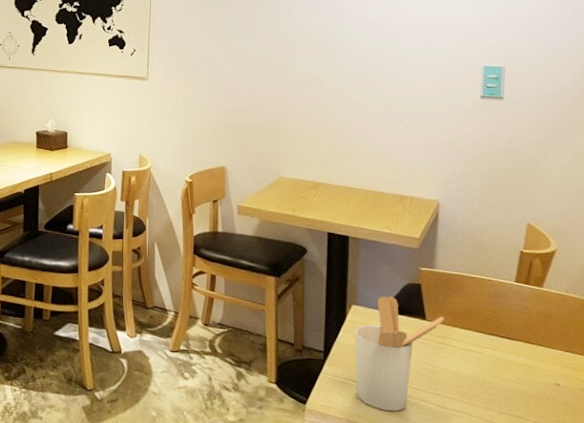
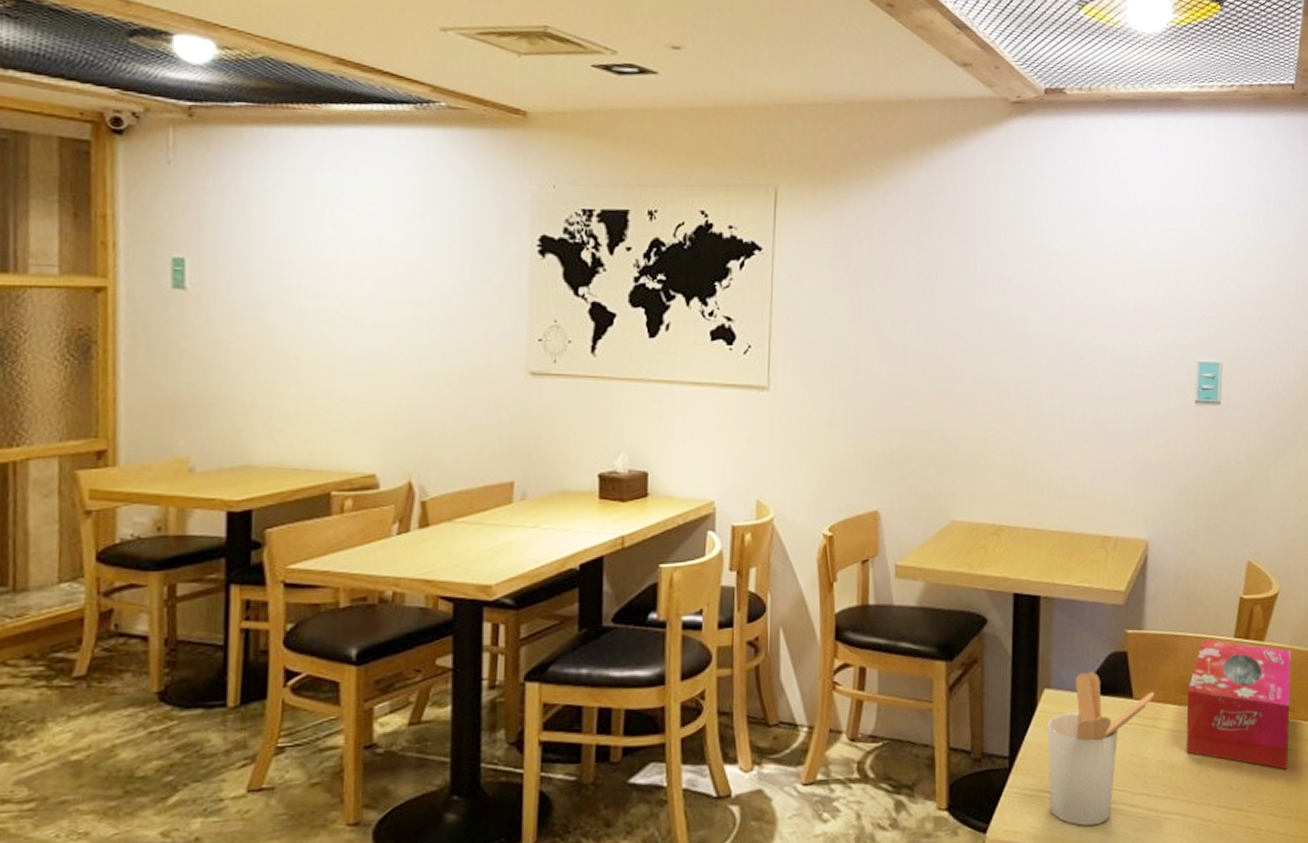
tissue box: none [472,281,568,392] -> present [1186,639,1291,770]

